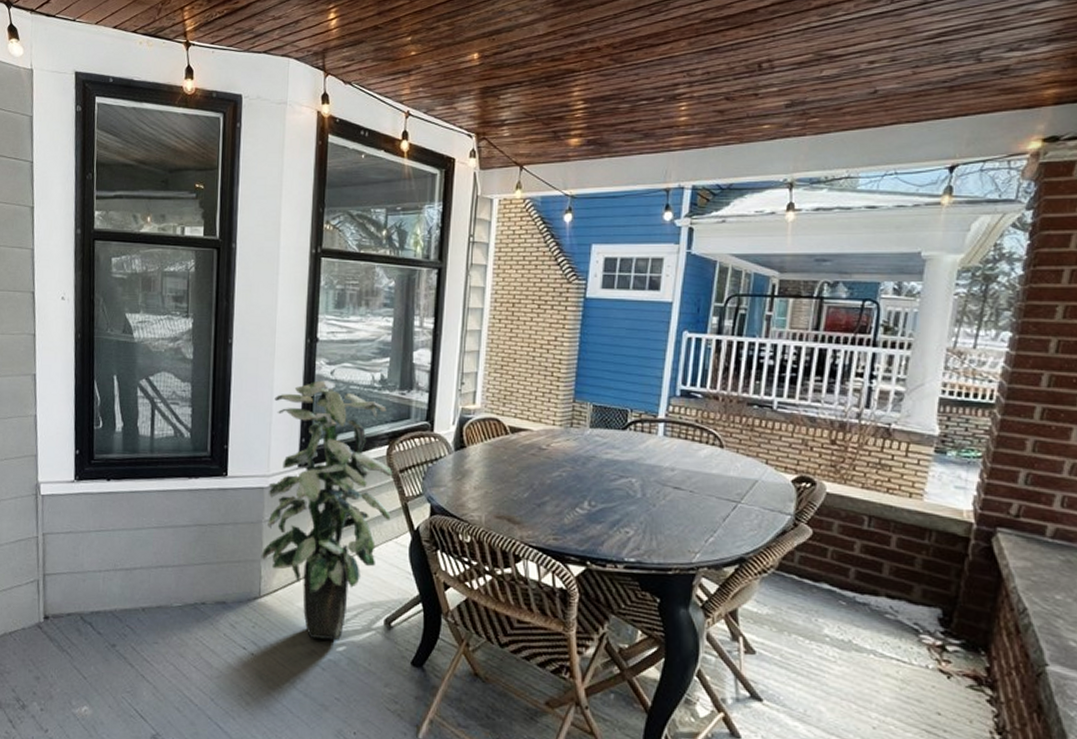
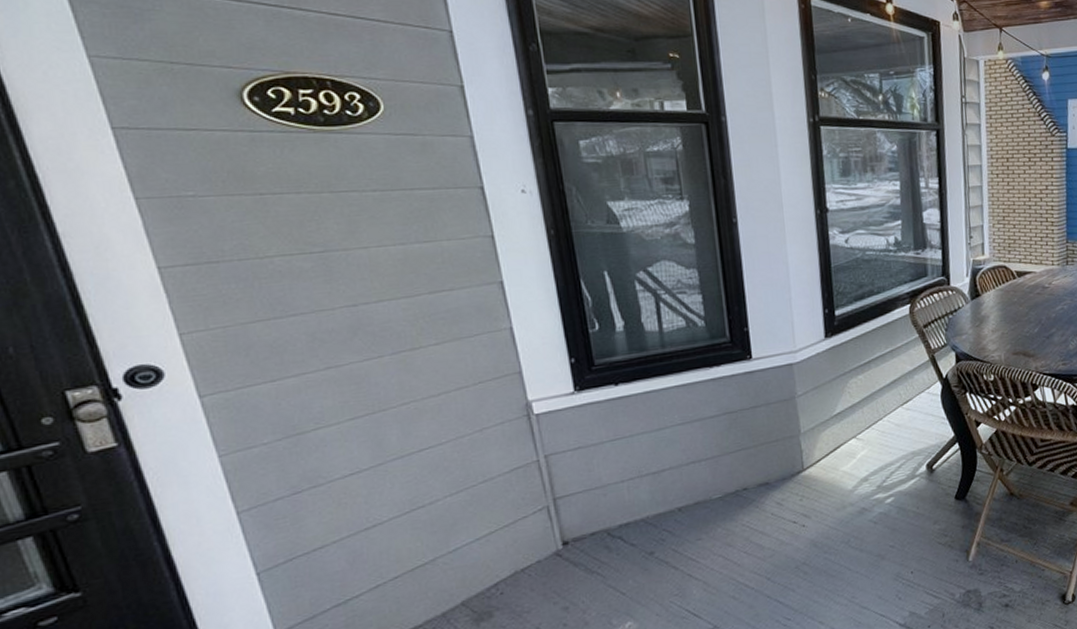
indoor plant: present [262,380,393,640] -> none [791,249,921,497]

